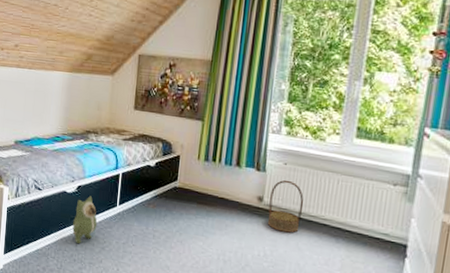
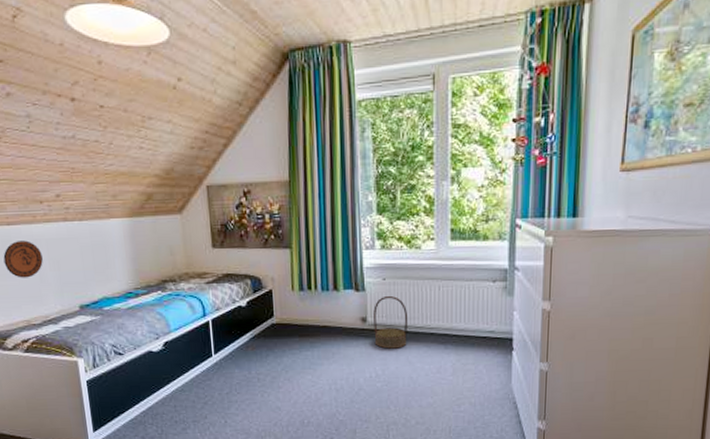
plush toy: present [72,196,98,244] -> none [166,350,195,404]

